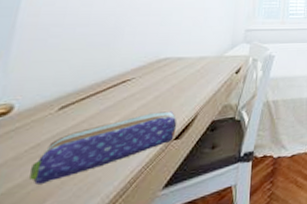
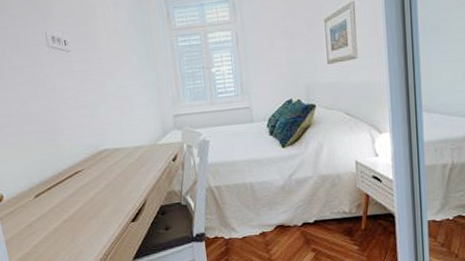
pencil case: present [29,111,177,185] -> none [31,197,131,253]

